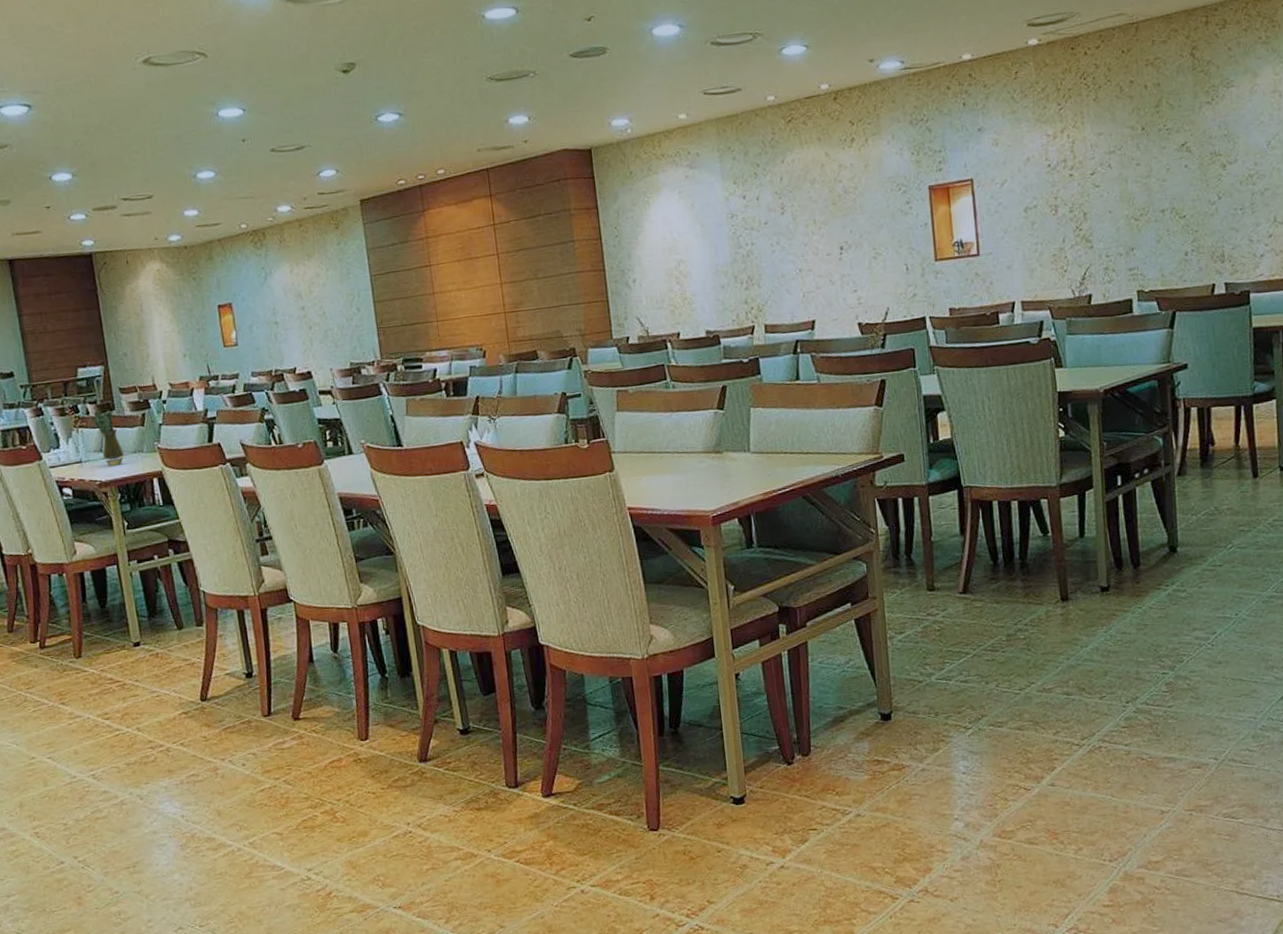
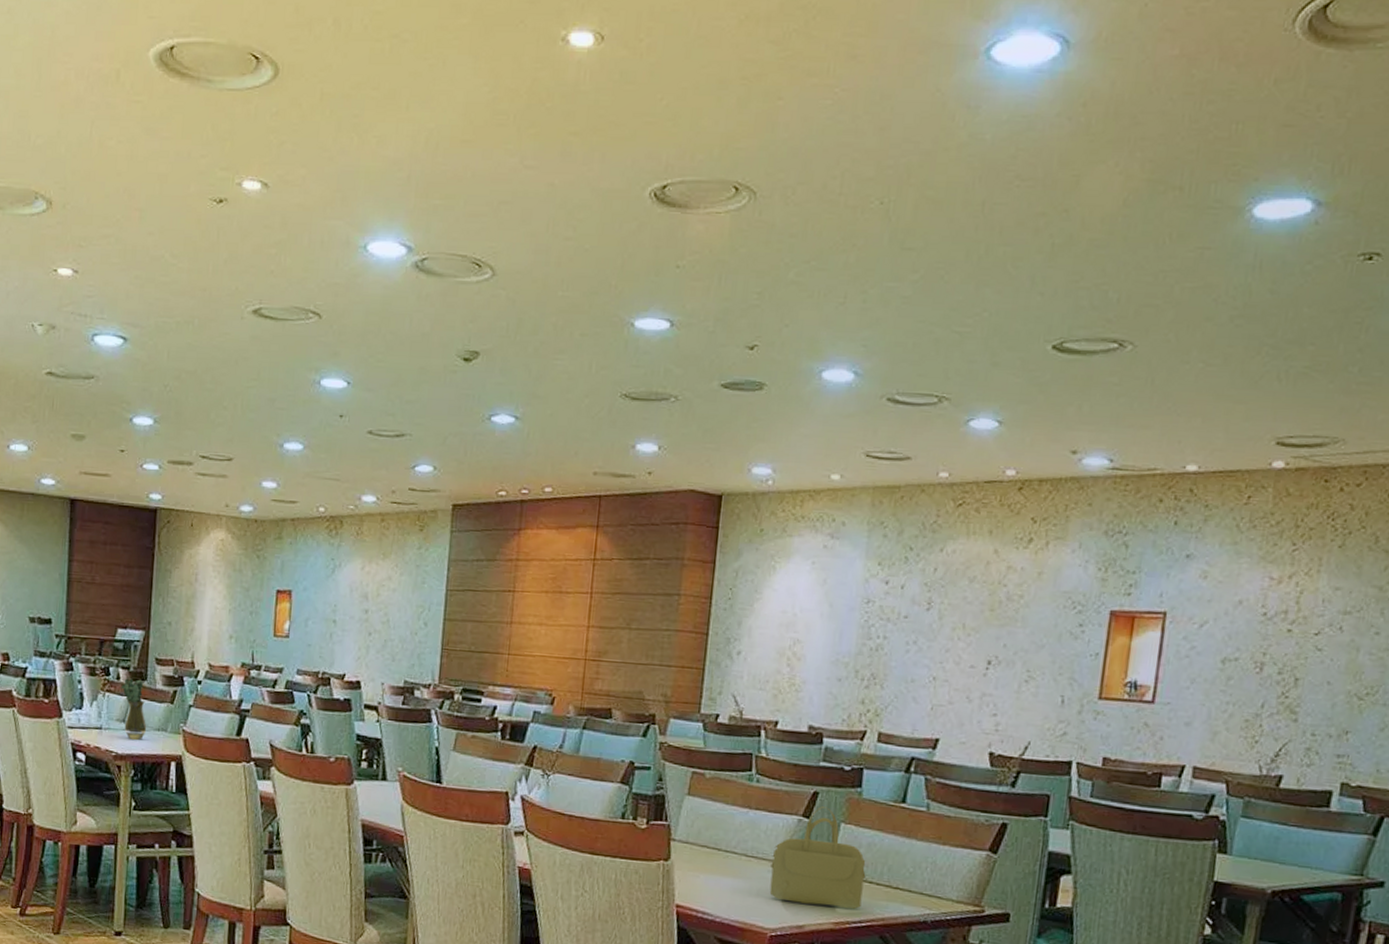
handbag: none [699,397,782,484] -> present [769,806,866,910]

